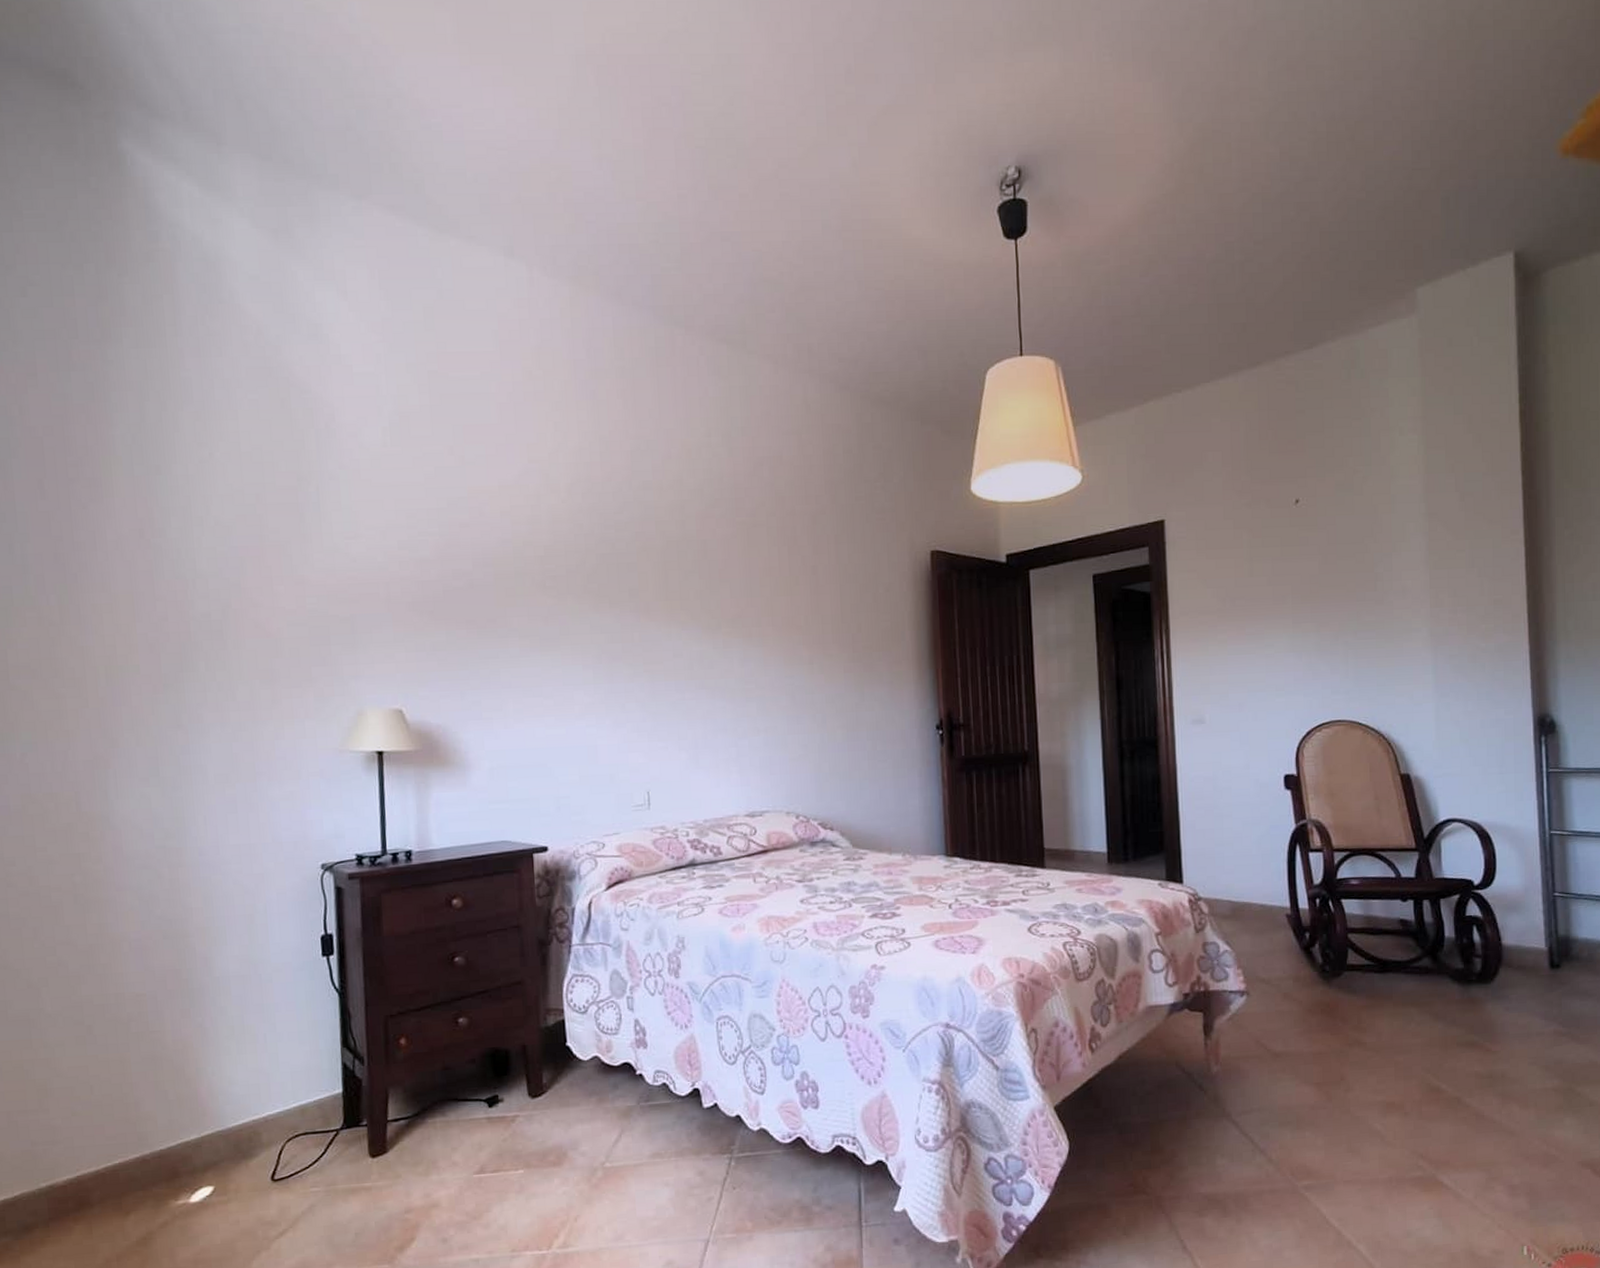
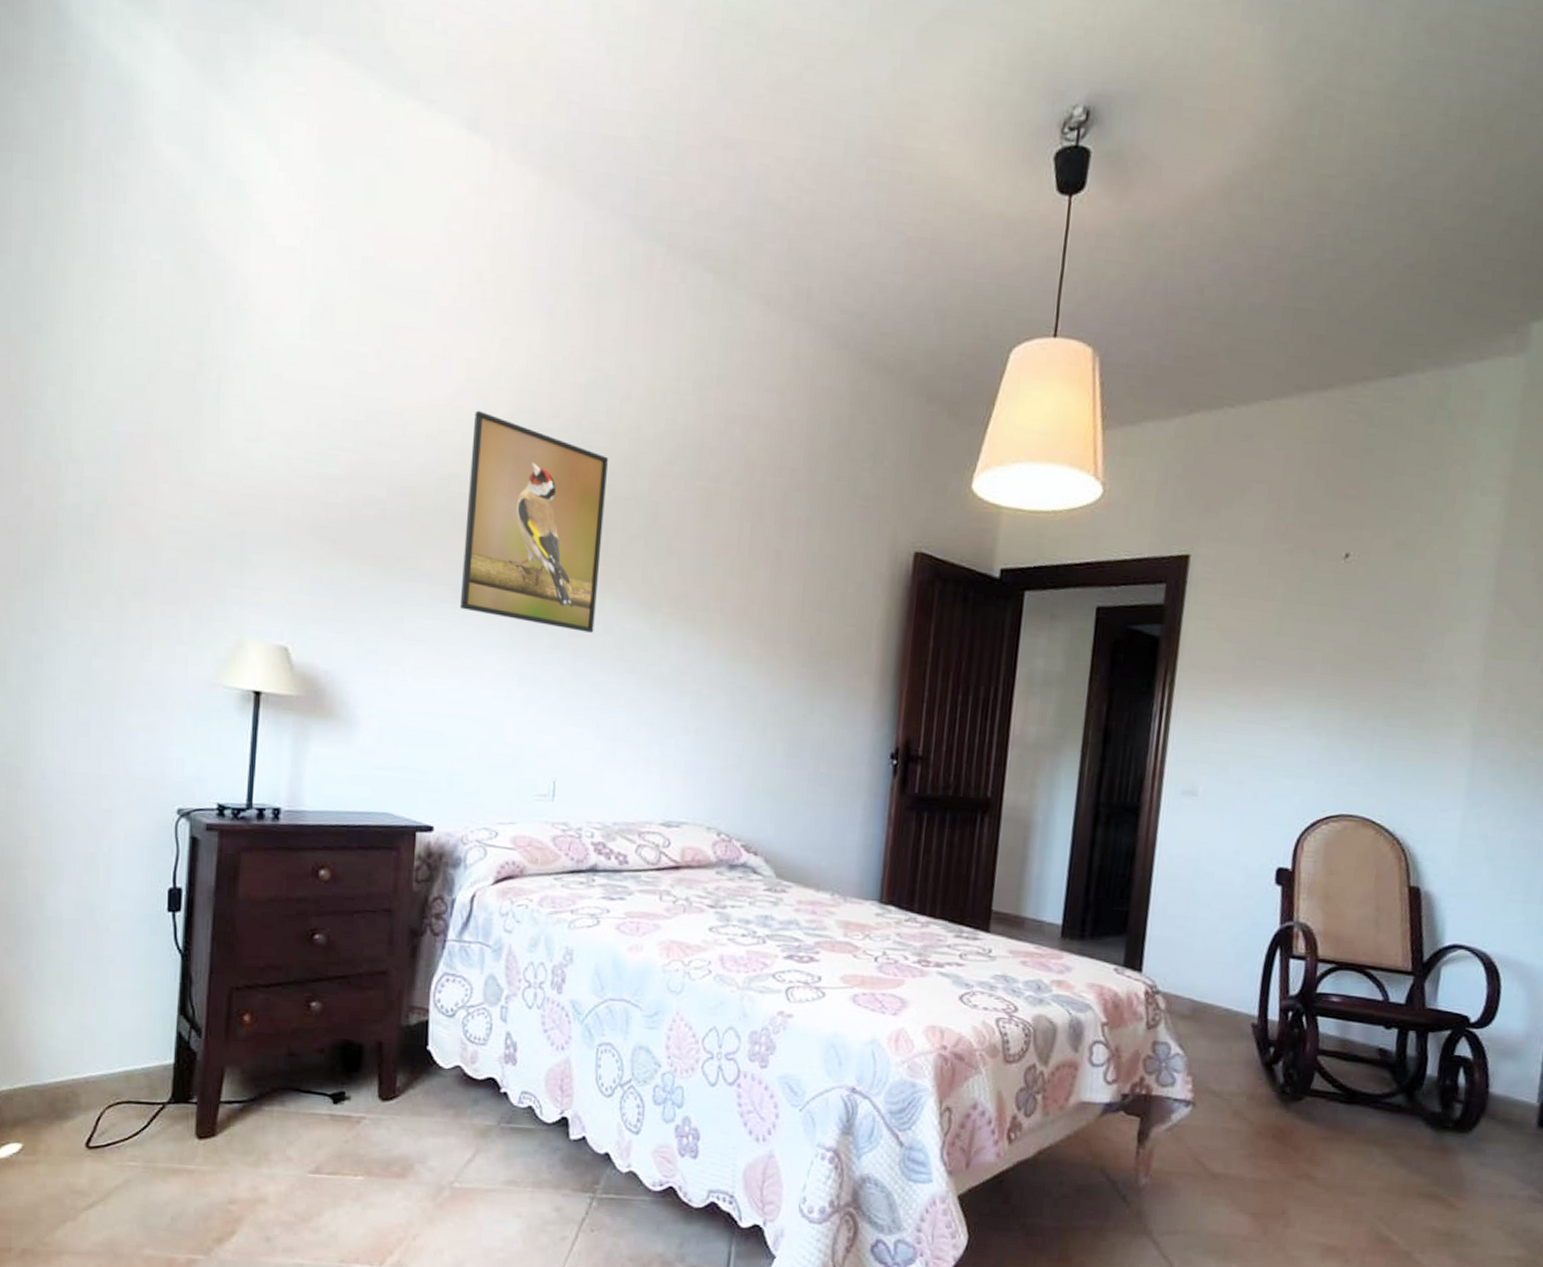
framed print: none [540,485,666,660] -> present [459,410,608,633]

